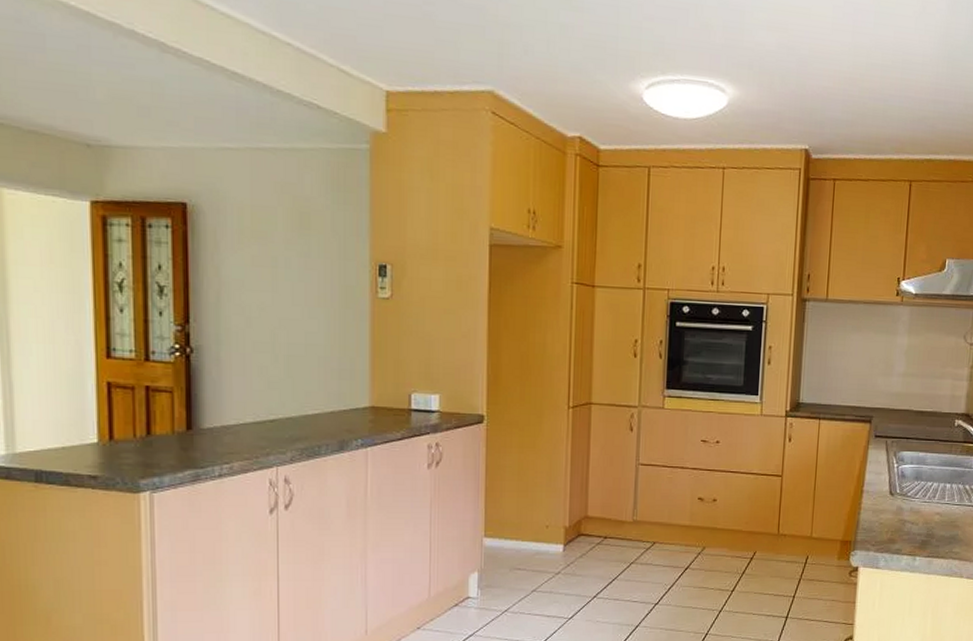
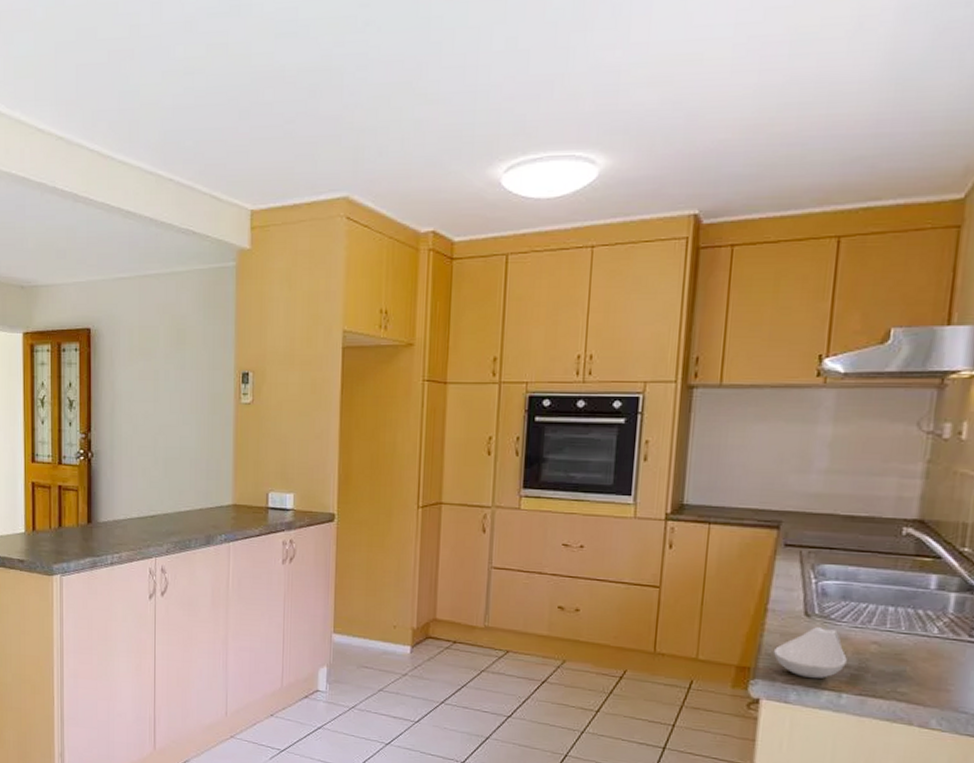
spoon rest: none [867,504,919,547] -> present [773,627,847,679]

